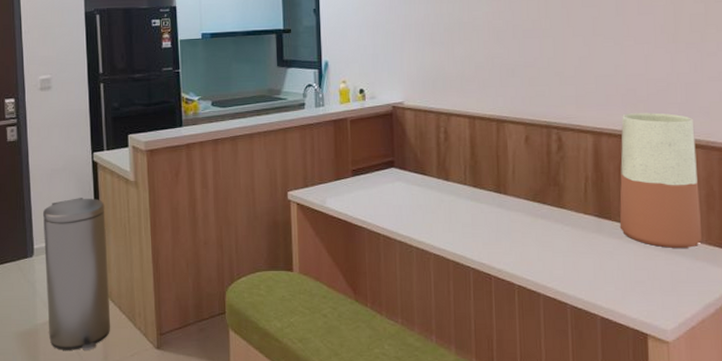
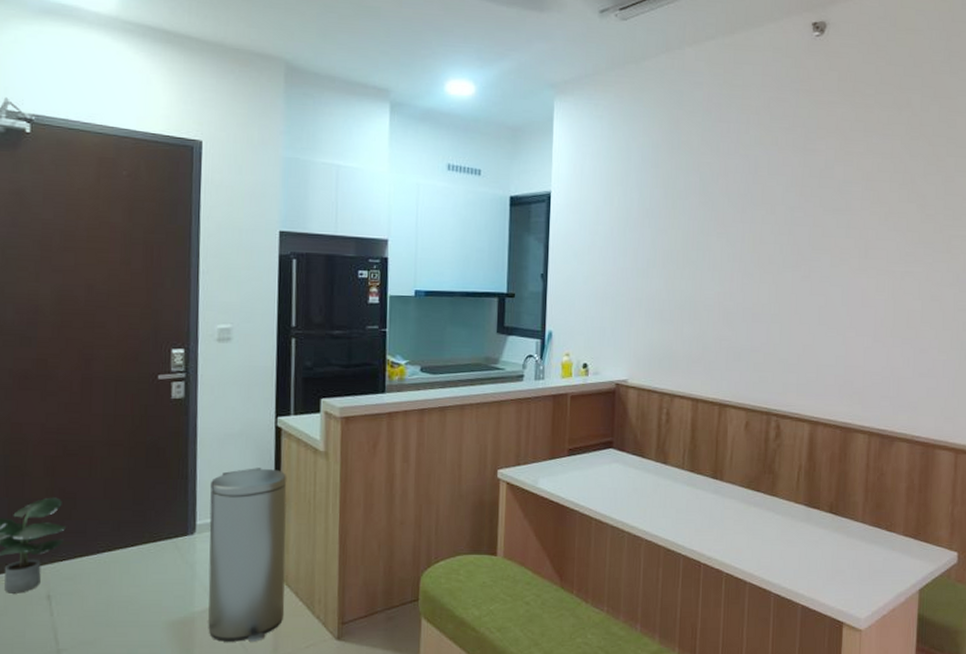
vase: present [619,112,702,248] -> none [826,404,903,539]

